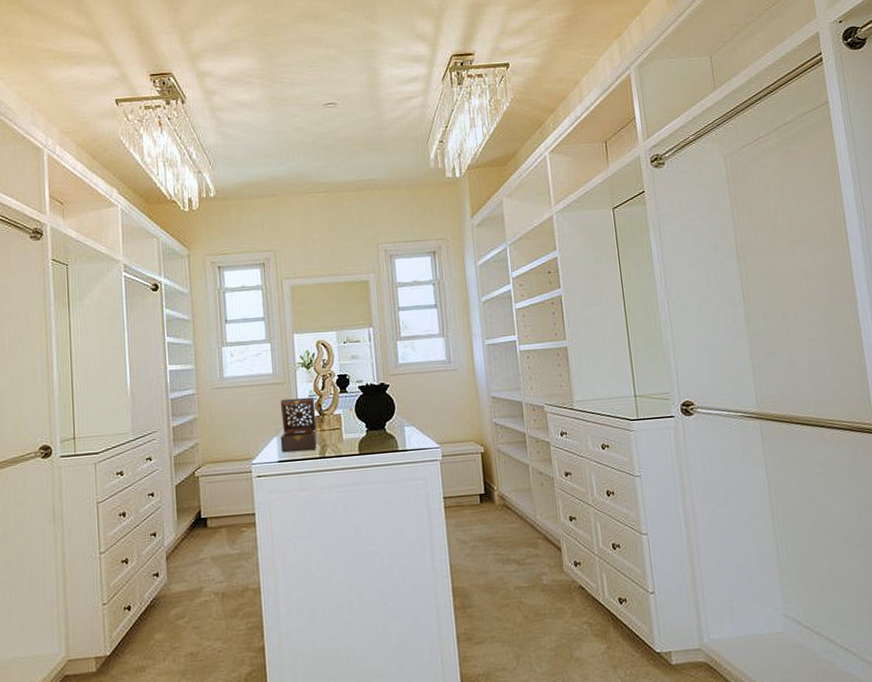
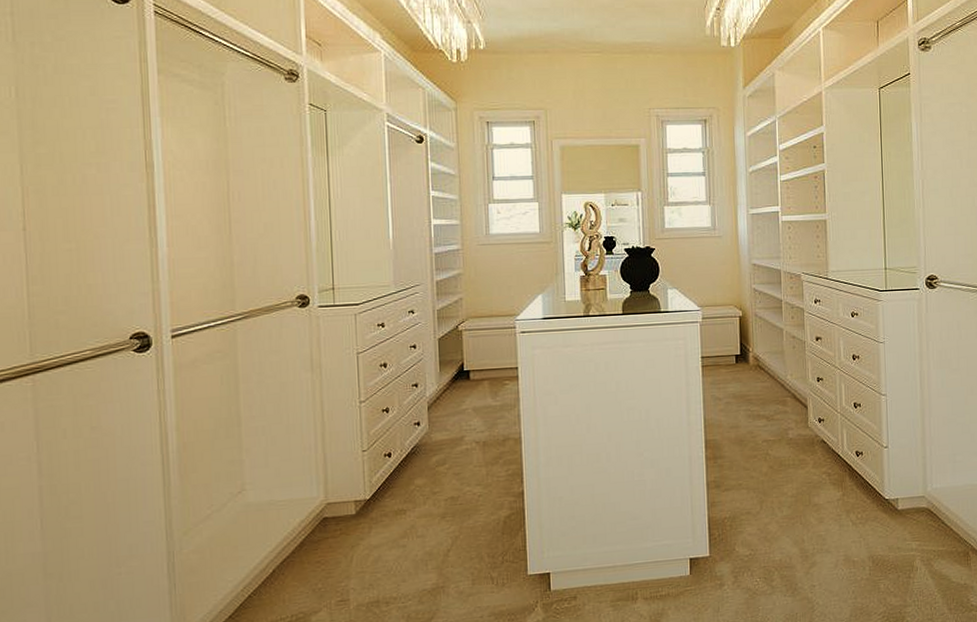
jewelry box: present [280,396,317,453] -> none [545,257,582,310]

